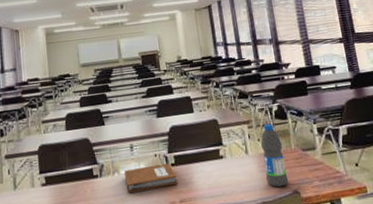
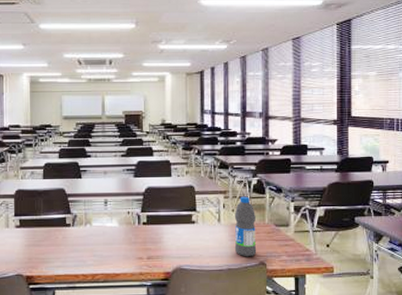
notebook: present [124,163,177,193] -> none [97,221,147,244]

